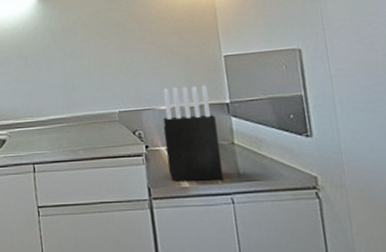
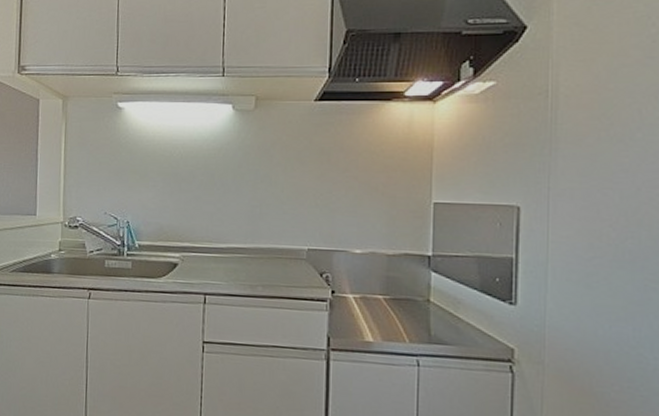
knife block: present [162,85,223,181] -> none [352,230,415,339]

